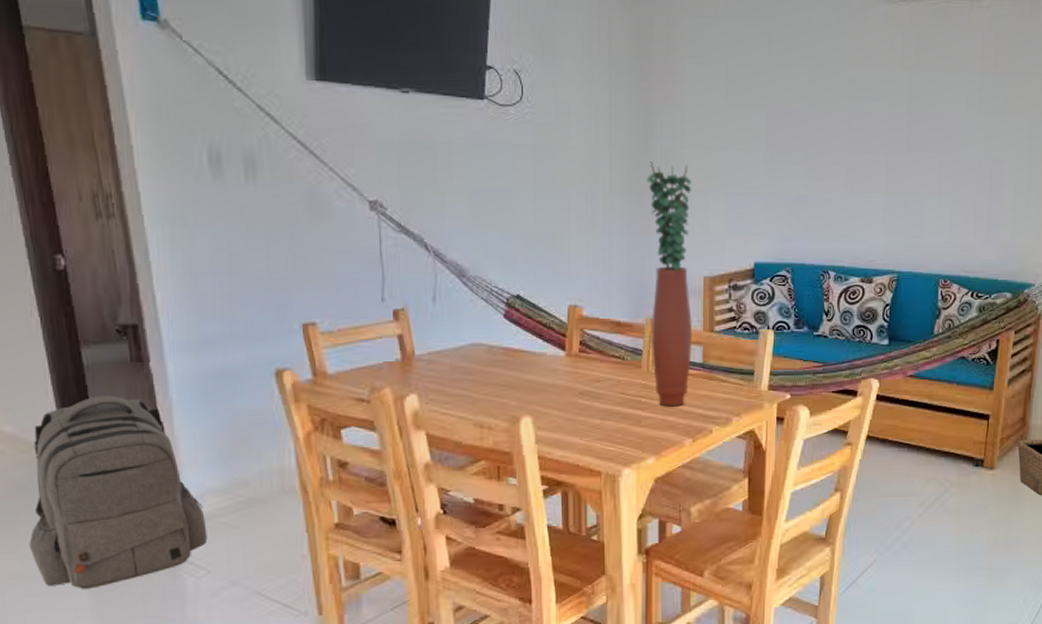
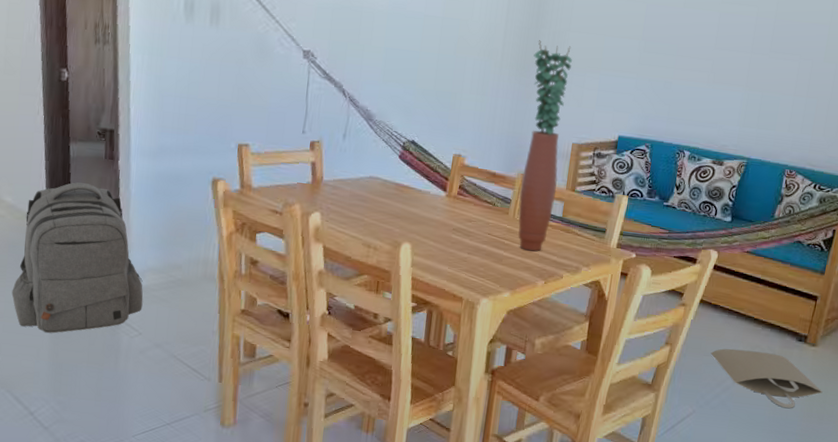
tote bag: none [885,484,1007,542] -> present [711,348,823,409]

